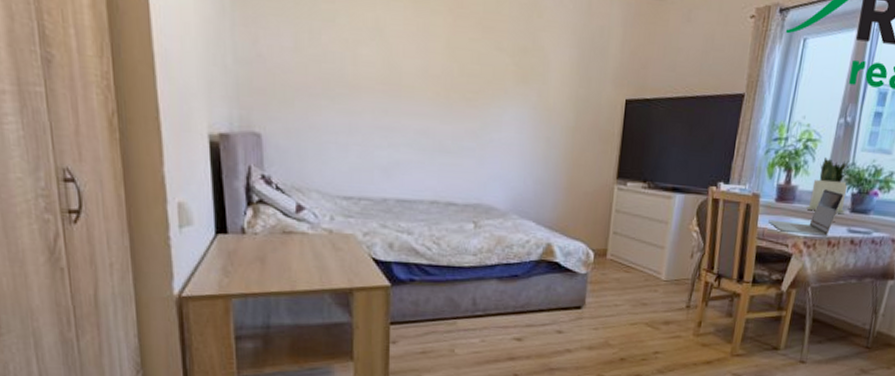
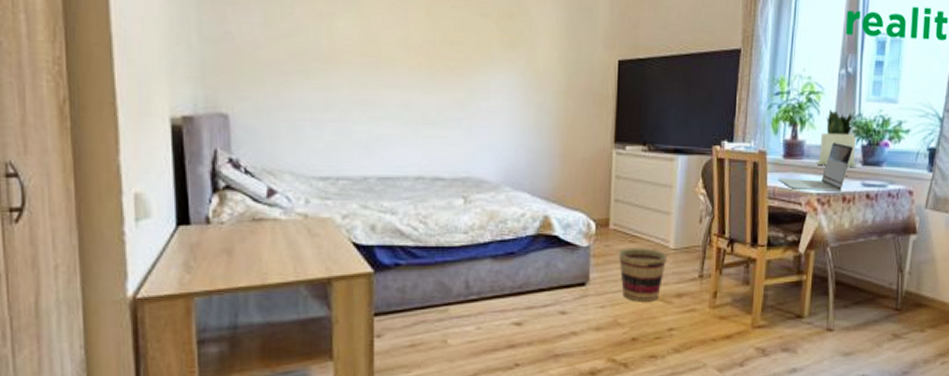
basket: none [613,277,658,327] -> present [619,247,667,302]

